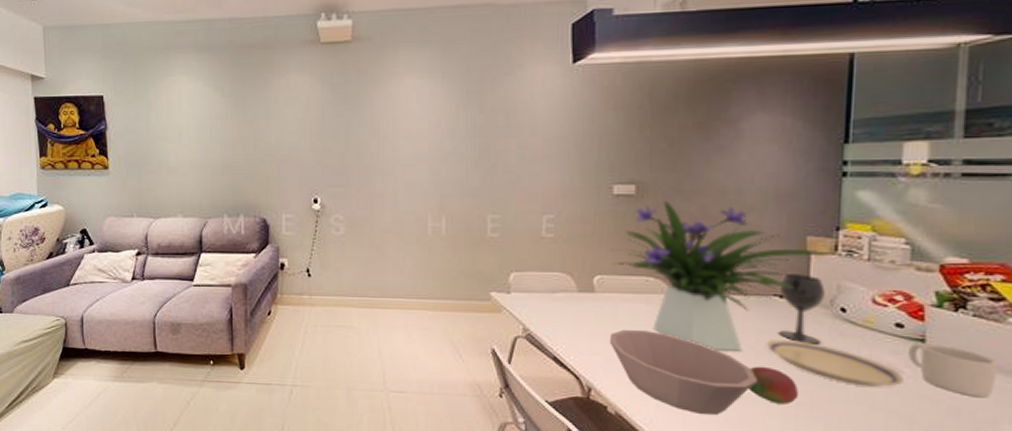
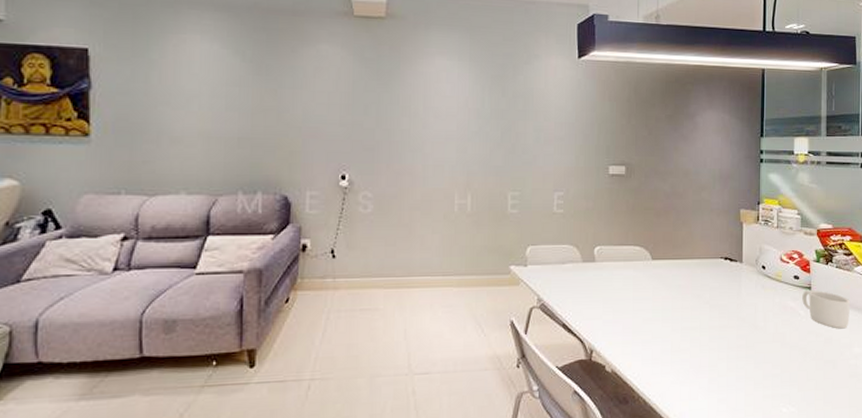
bowl: present [609,329,757,415] -> none [606,293,711,364]
flower arrangement: present [611,200,836,351] -> none [608,179,758,307]
fruit: present [747,366,799,405] -> none [705,317,739,348]
plate: present [765,338,905,387] -> none [716,293,801,327]
wine glass: present [779,274,825,345] -> none [724,240,752,297]

